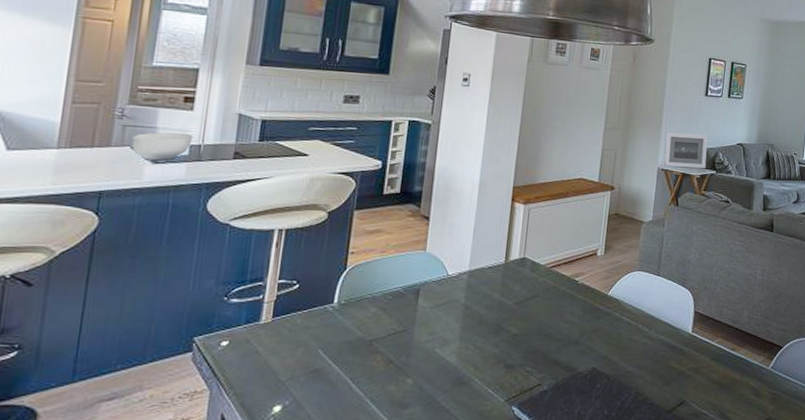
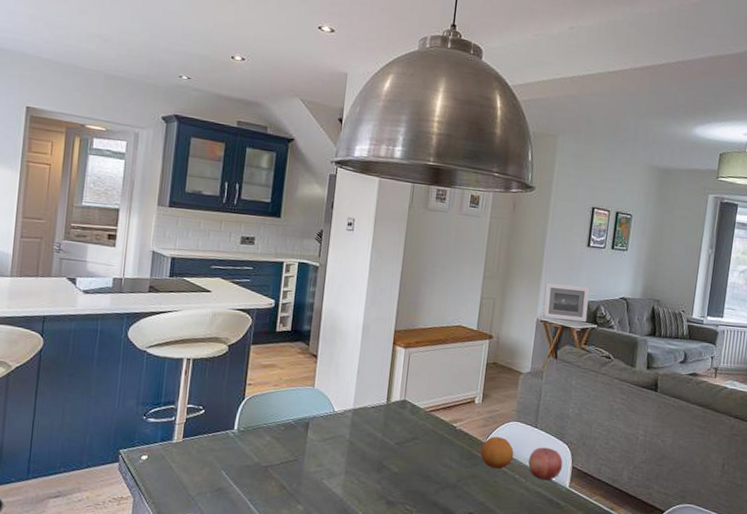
bowl: present [131,132,193,161] -> none [67,265,116,292]
fruit: none [603,288,637,320] -> present [480,436,514,469]
fruit: none [651,294,686,328] -> present [528,447,563,481]

